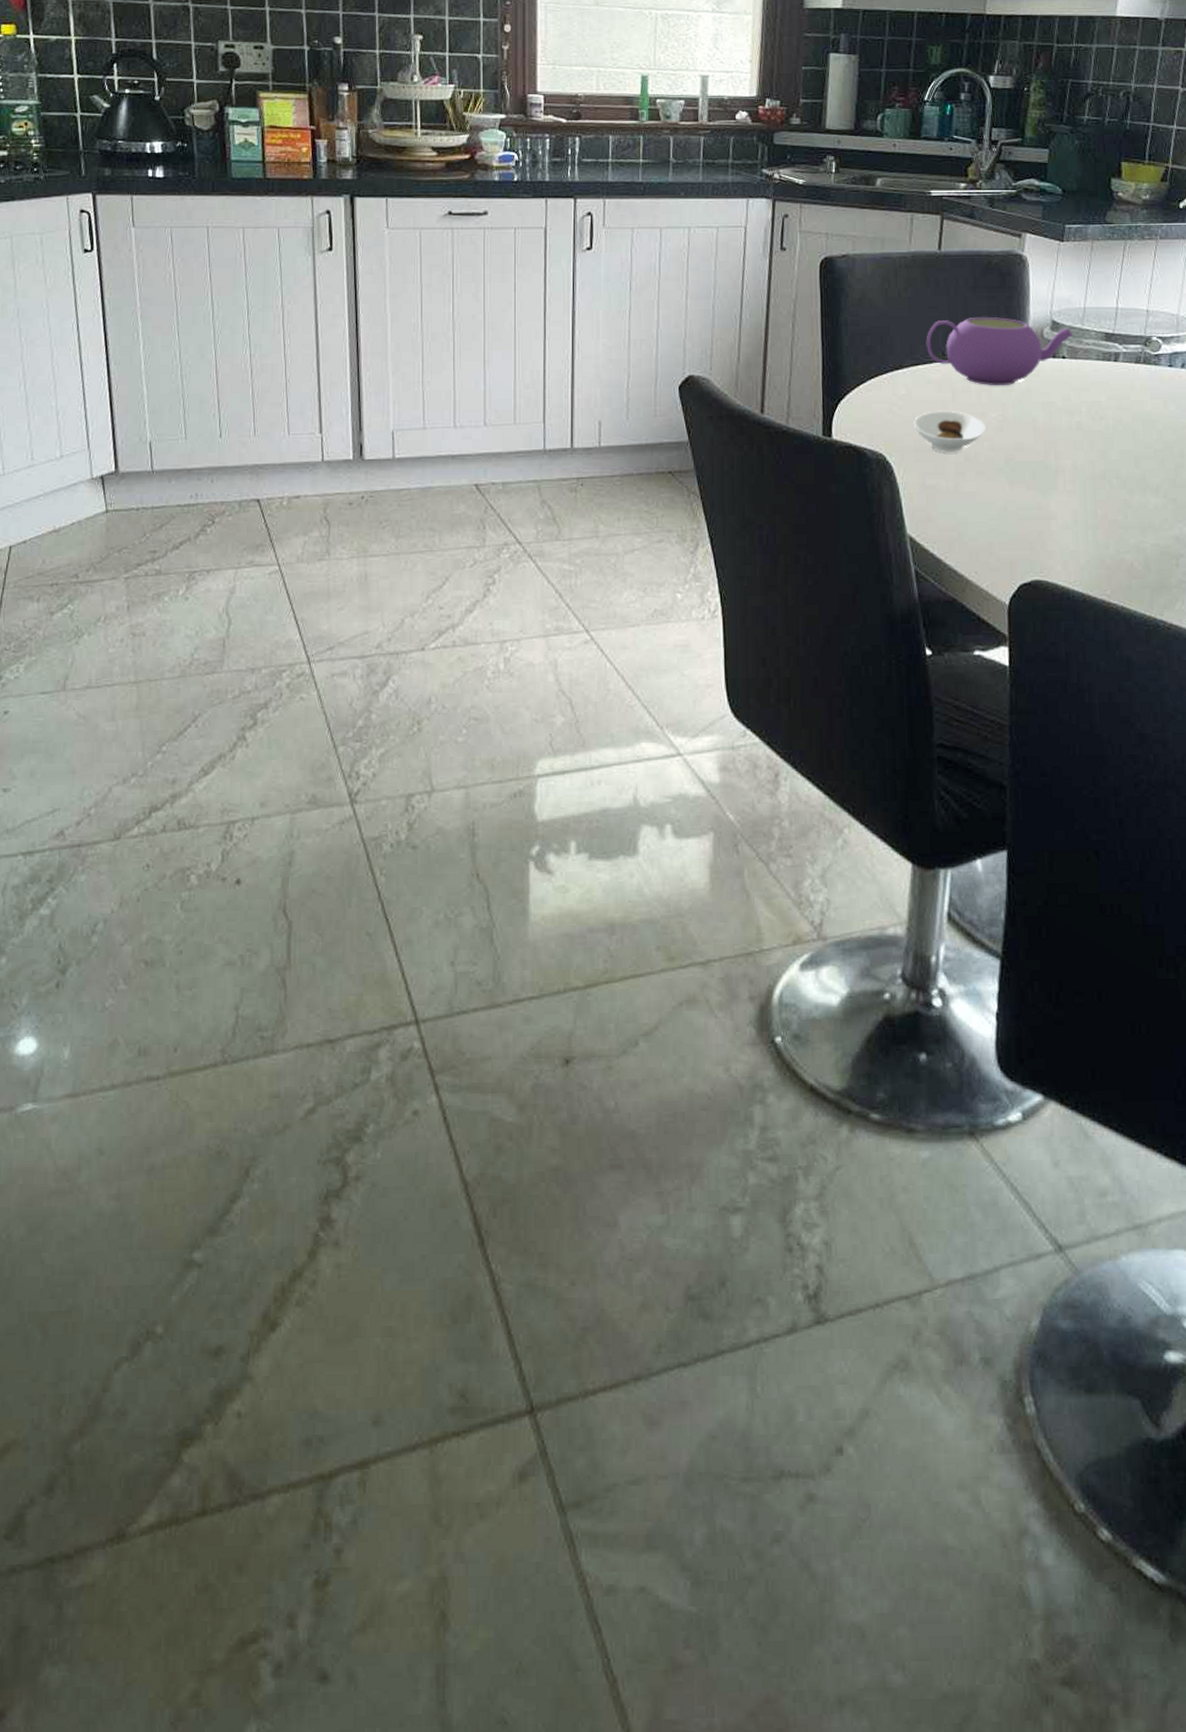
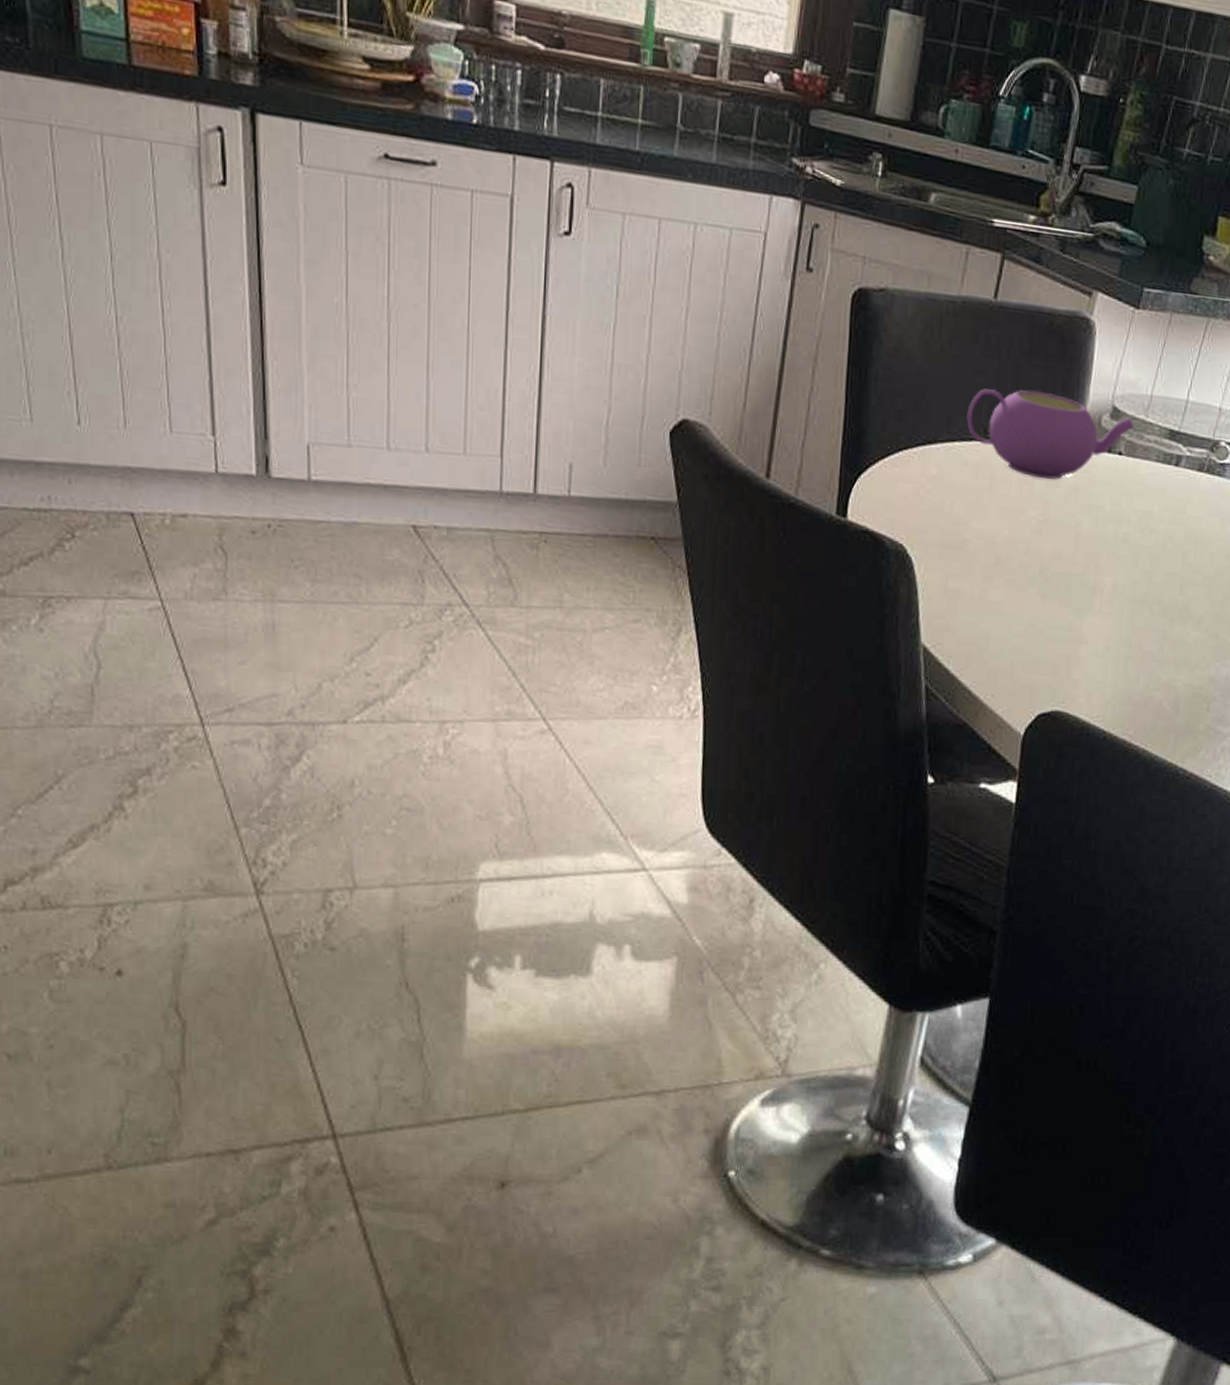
saucer: present [913,410,986,453] -> none [941,500,1023,554]

